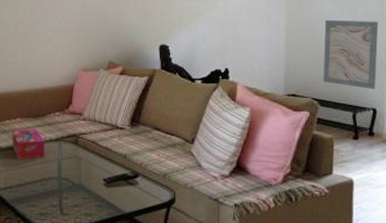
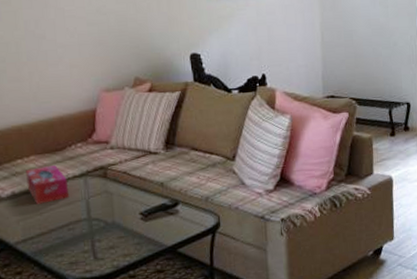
wall art: present [323,20,379,89] -> none [358,12,409,83]

